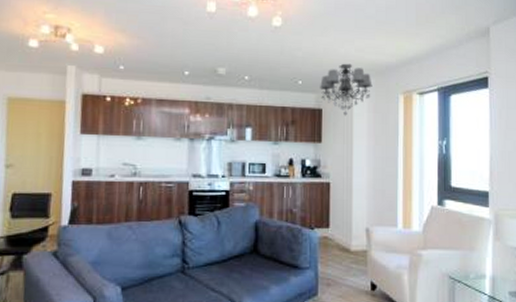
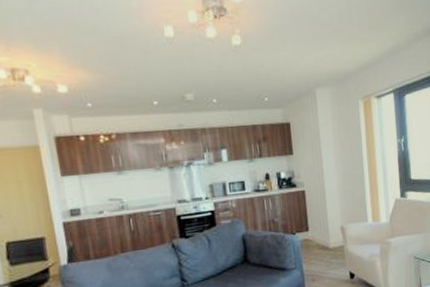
chandelier: present [320,63,373,116] -> none [285,75,334,127]

